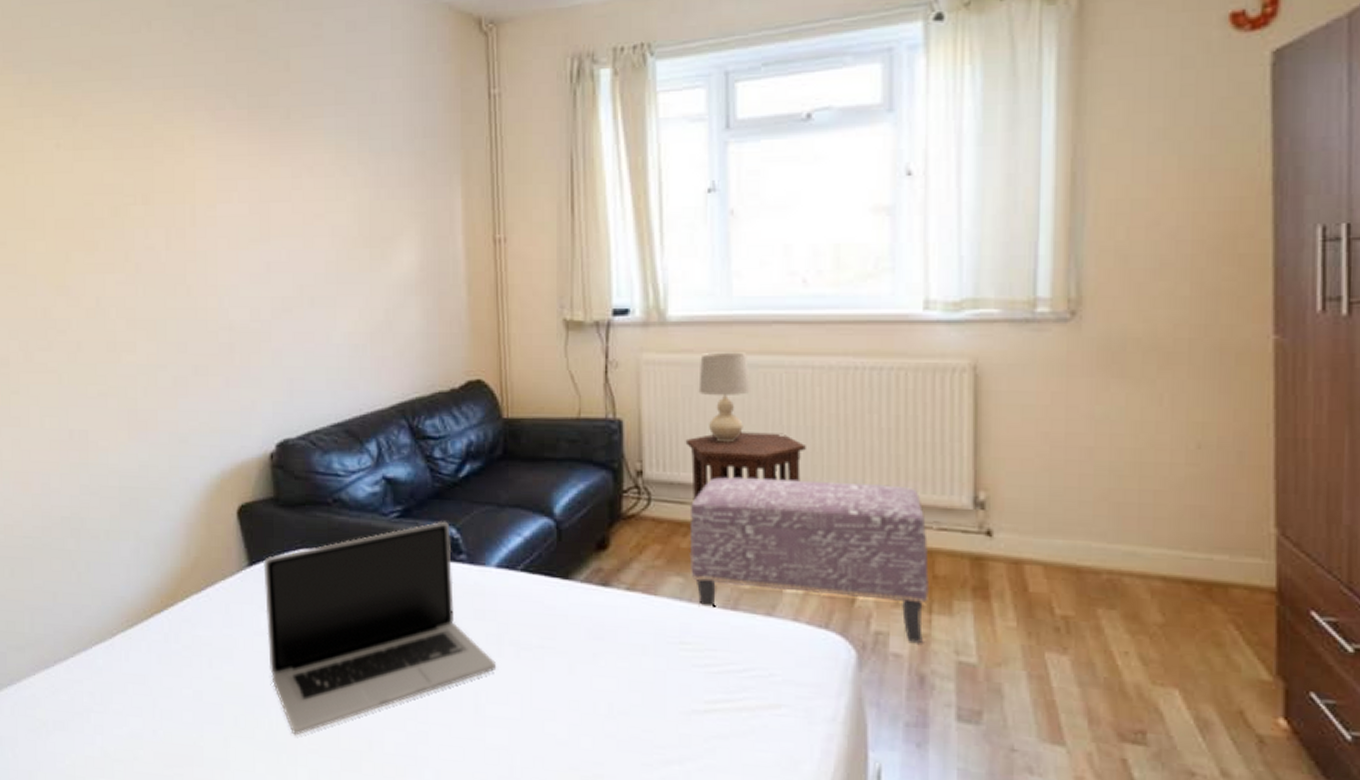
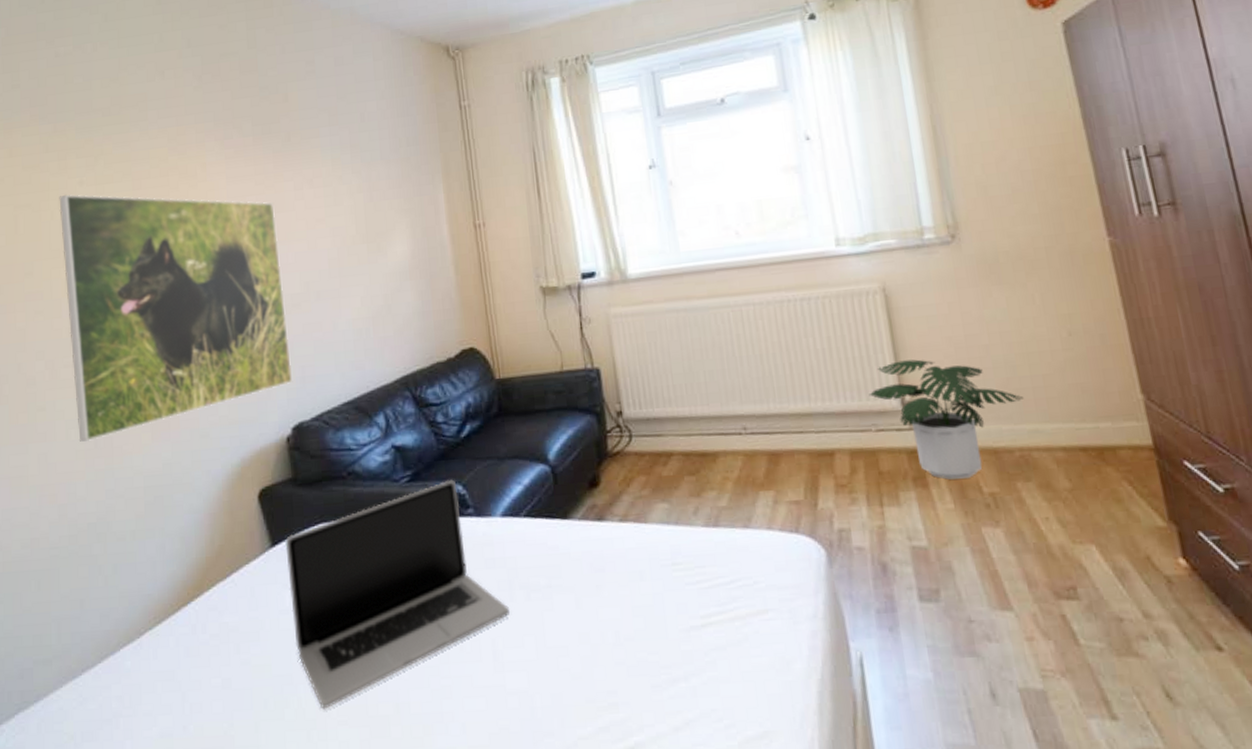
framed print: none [34,157,280,433] -> present [59,194,293,442]
side table: present [685,432,806,501] -> none [655,363,758,433]
ottoman: present [689,477,930,644] -> none [666,397,879,536]
table lamp: present [698,352,752,443] -> none [659,298,706,378]
potted plant: none [935,453,1124,596] -> present [869,359,1023,480]

